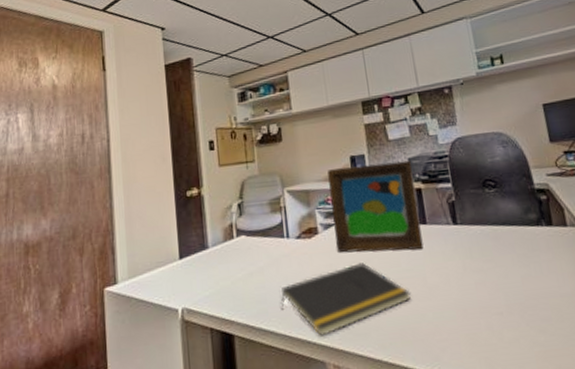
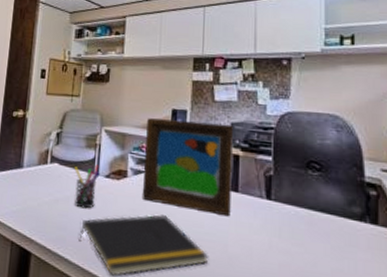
pen holder: none [263,227,291,276] -> present [75,164,100,209]

